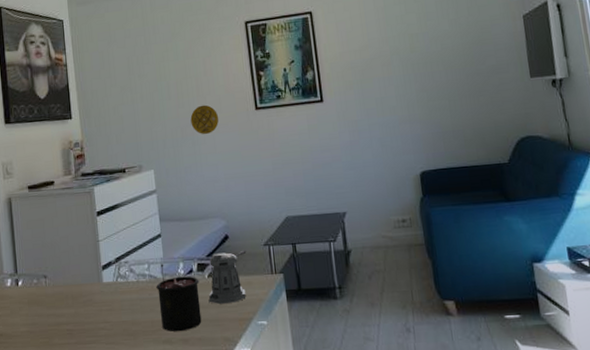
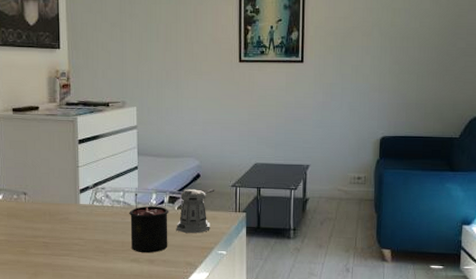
medallion: present [190,105,219,135] -> none [176,51,204,80]

